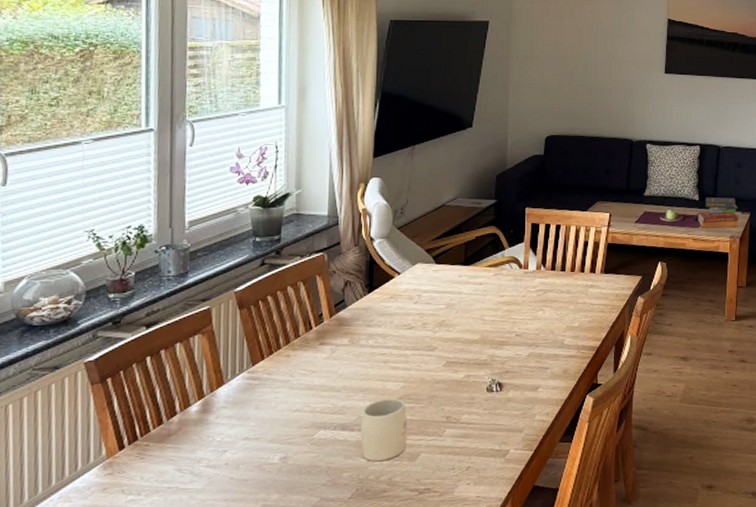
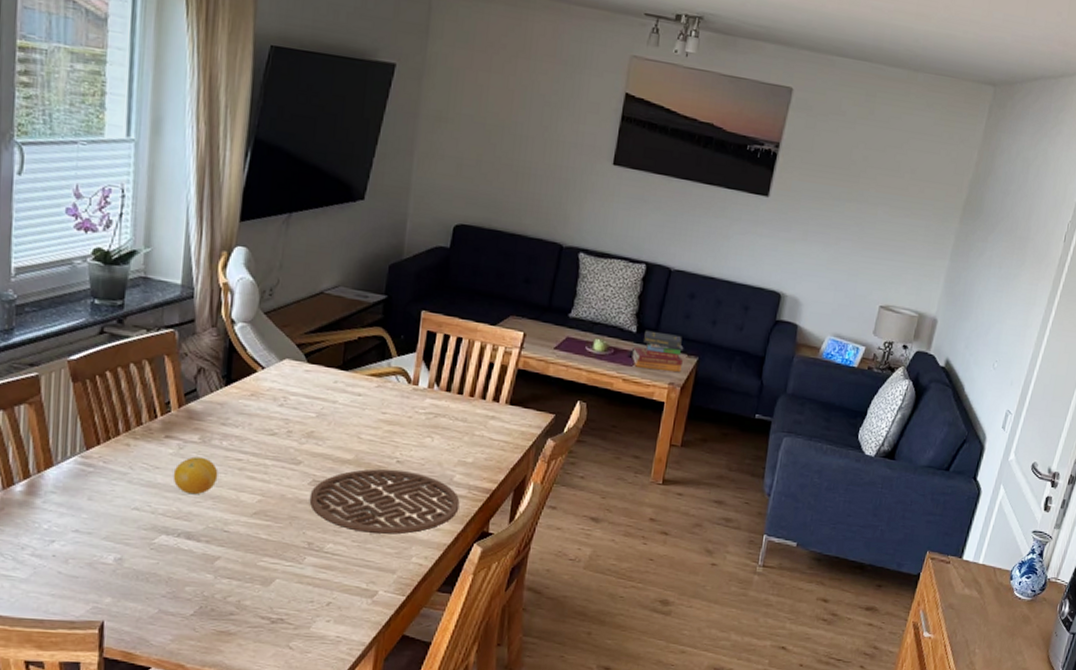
fruit: none [327,357,366,391] -> present [173,456,218,495]
mug: present [360,397,407,462] -> none [207,510,263,581]
placemat: none [445,342,571,400] -> present [309,469,460,534]

